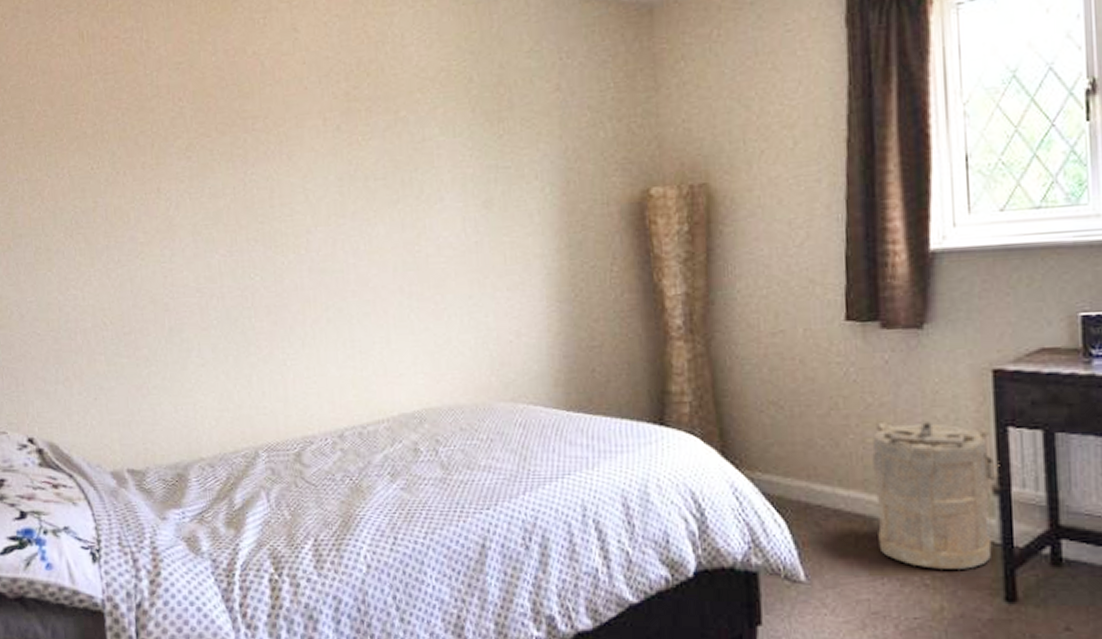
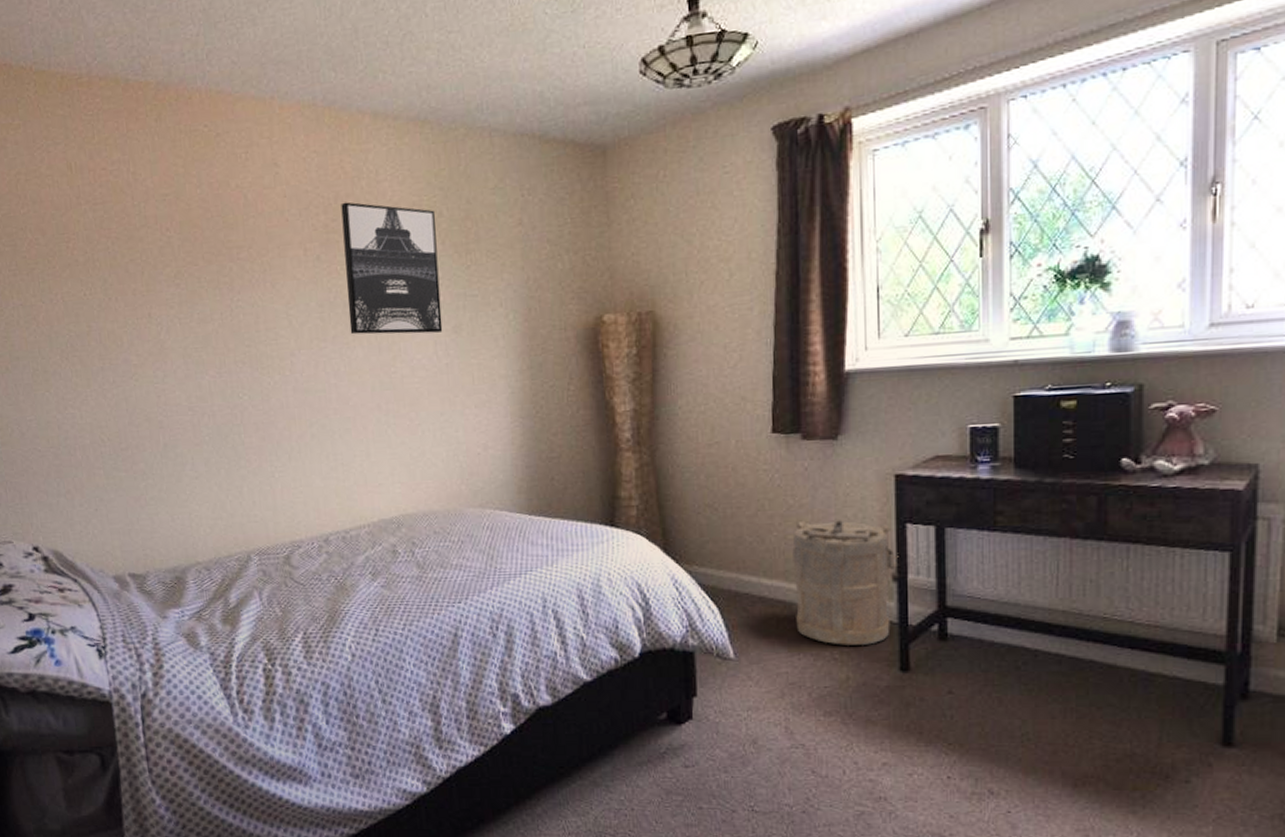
wall art: none [363,68,472,210] -> present [341,202,443,335]

